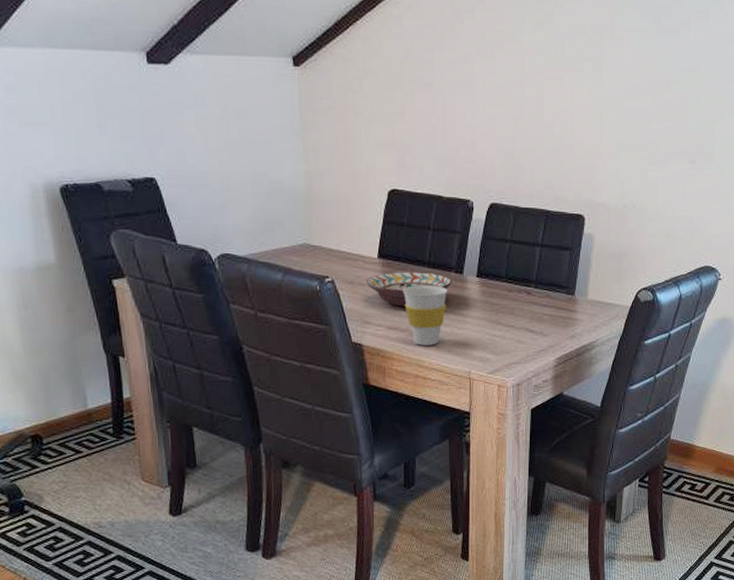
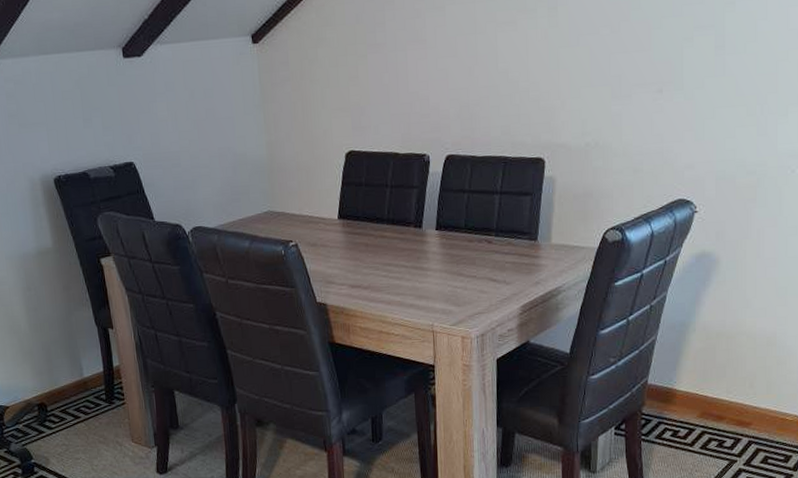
decorative bowl: present [365,272,452,306] -> none [327,229,411,265]
cup: present [403,286,447,346] -> none [363,241,407,302]

